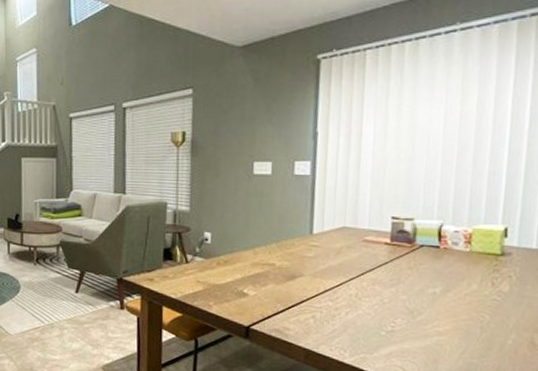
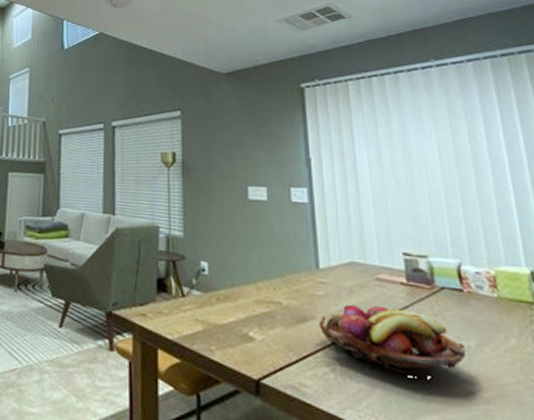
fruit basket: none [305,263,432,316] -> present [318,304,467,374]

